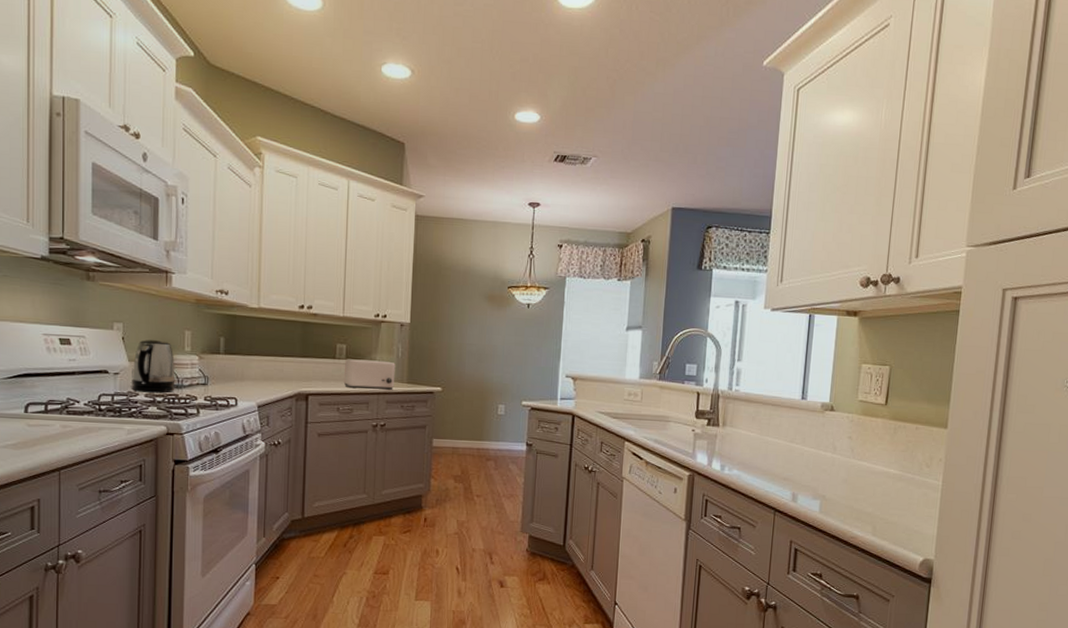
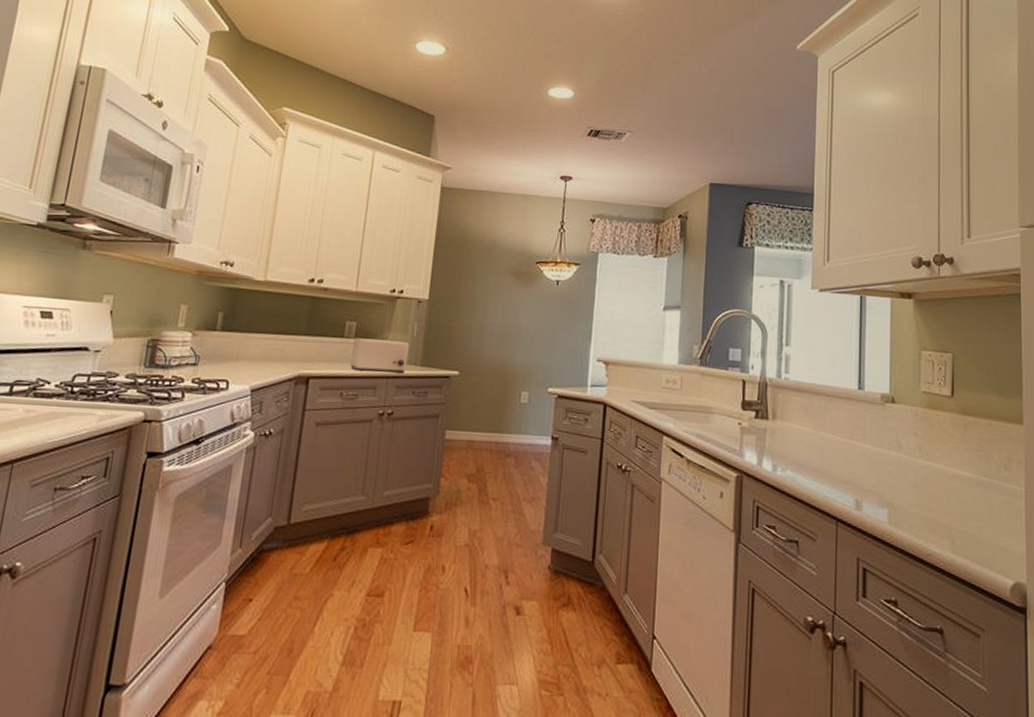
kettle: present [131,339,175,393] -> none [111,313,165,373]

